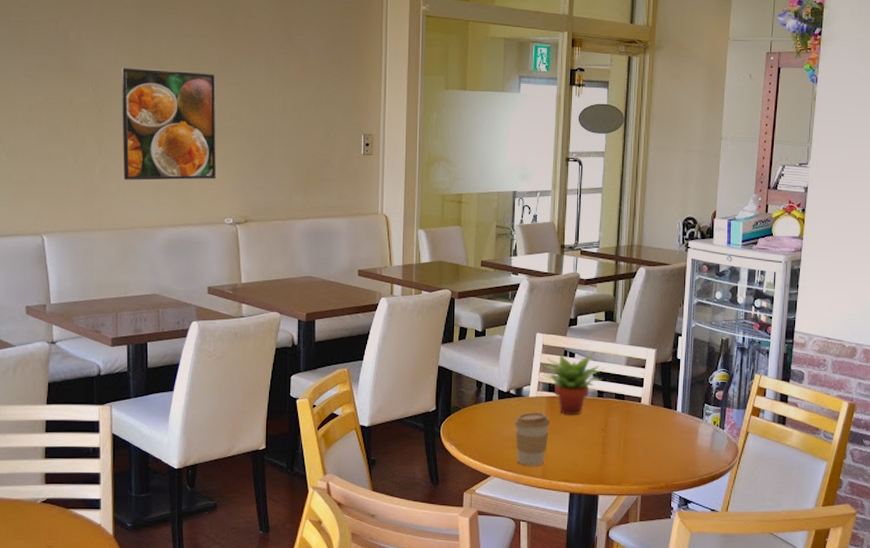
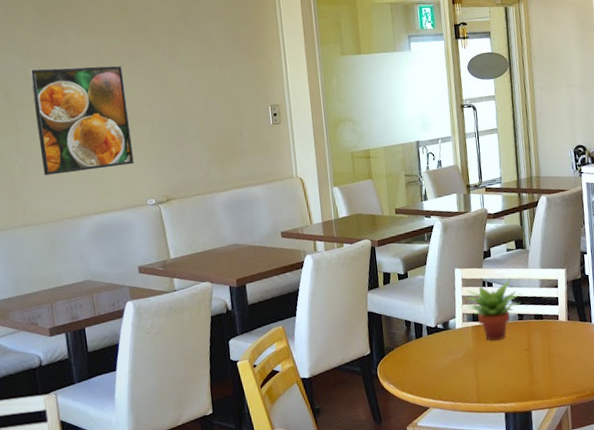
coffee cup: present [514,412,550,466] -> none [445,342,479,394]

